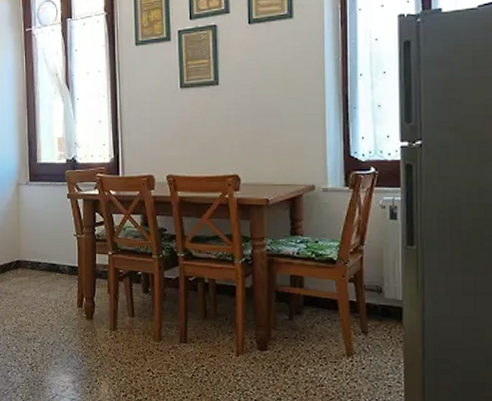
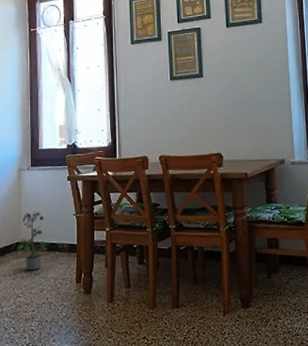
potted plant: none [17,229,48,291] -> present [17,211,47,271]

